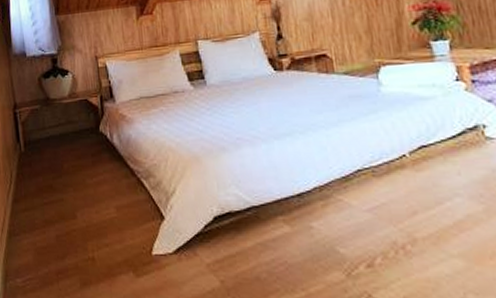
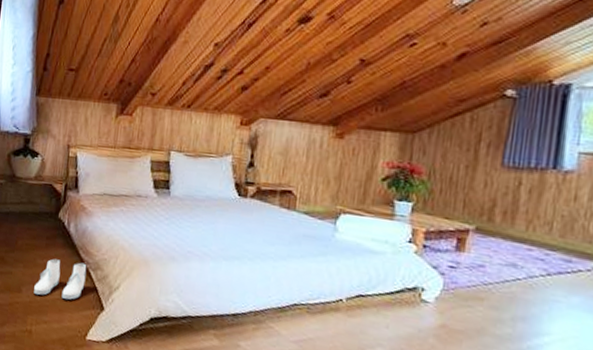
boots: none [88,173,140,217] -> present [34,258,87,300]

